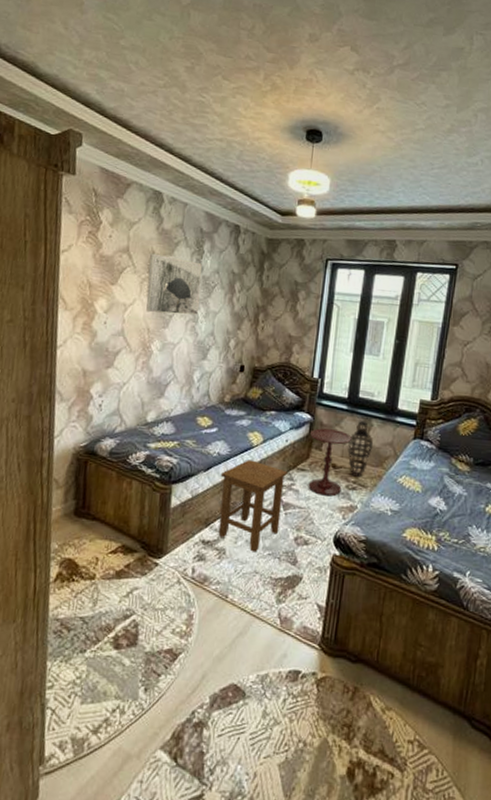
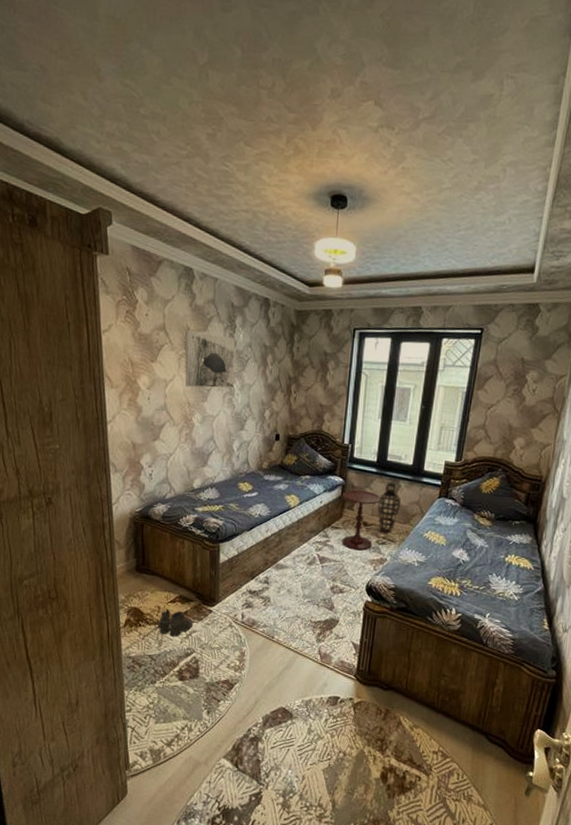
boots: none [94,560,136,595] -> present [158,608,194,637]
stool: present [218,460,288,553] -> none [262,520,323,600]

